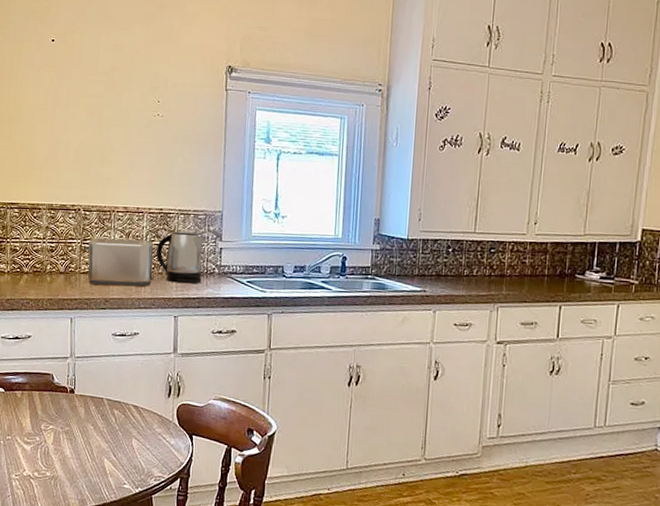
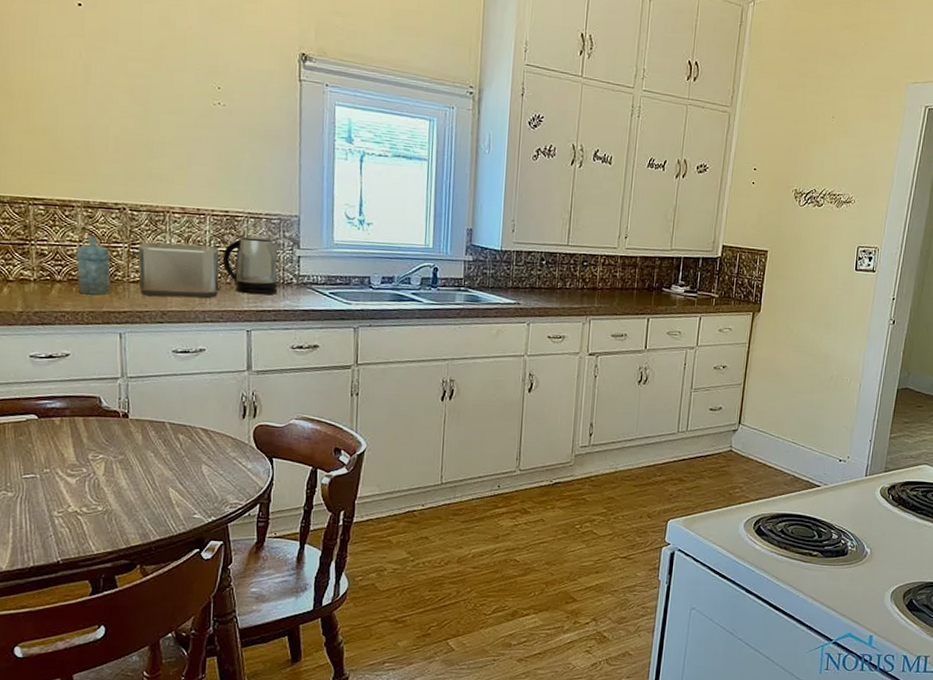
canister: none [39,234,67,285] -> present [75,236,111,296]

